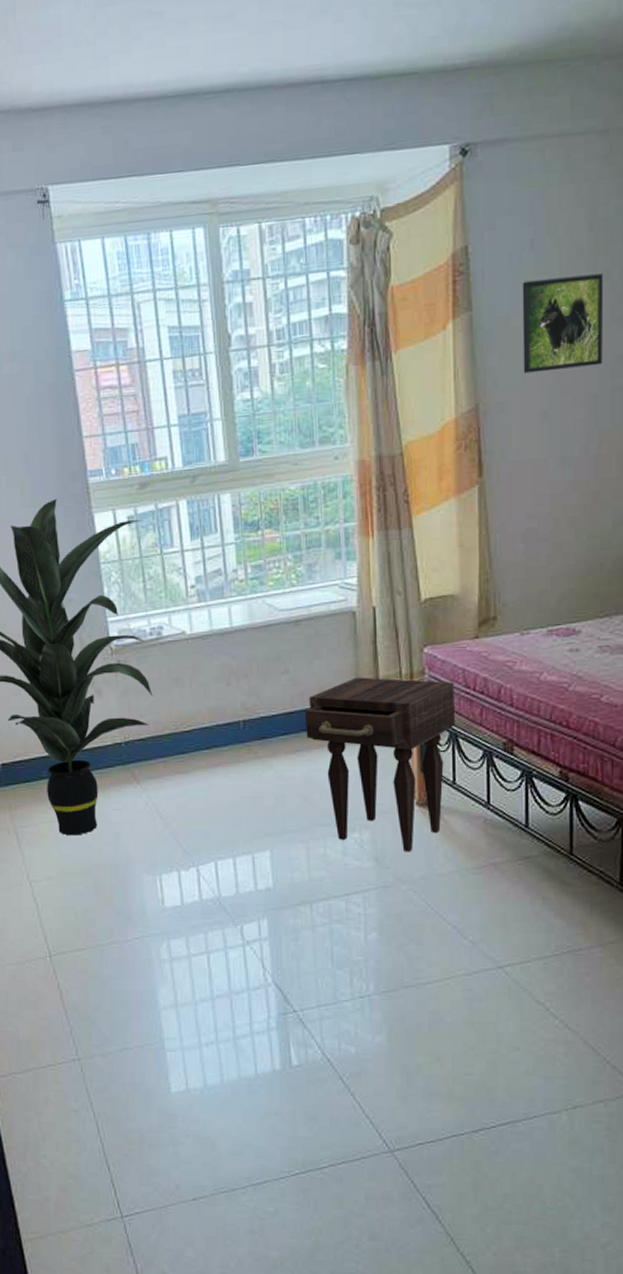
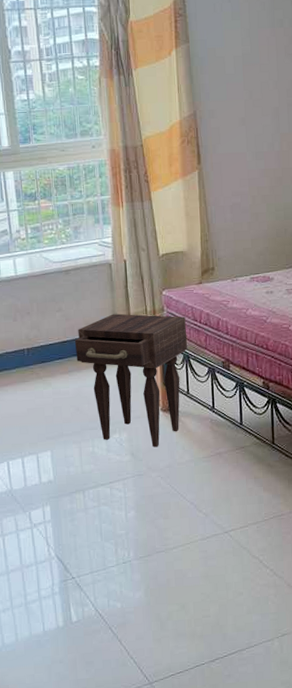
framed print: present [522,273,604,373] -> none [223,22,281,90]

